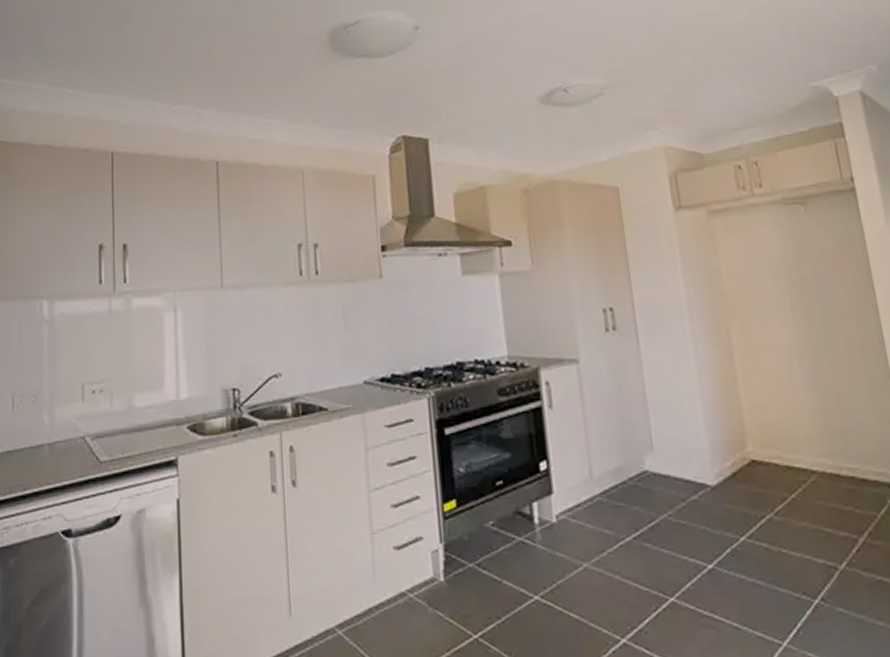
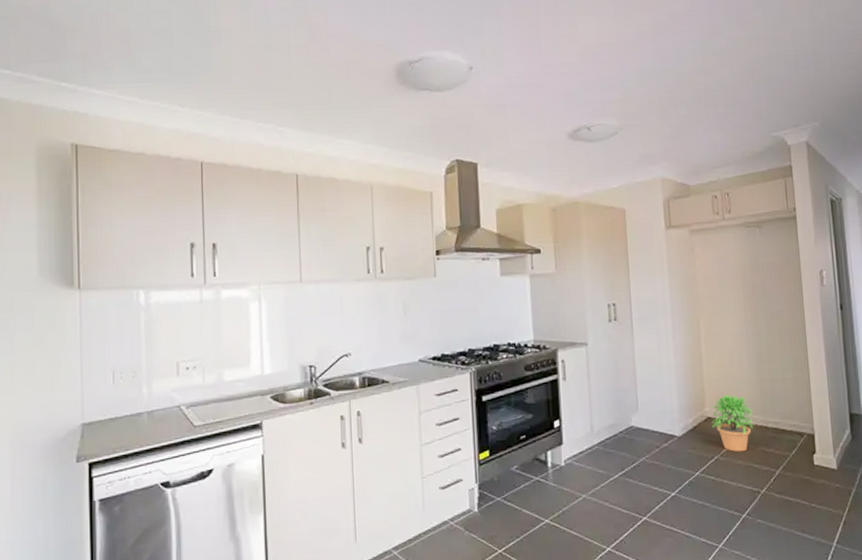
potted plant: none [756,429,819,510] -> present [712,395,753,452]

